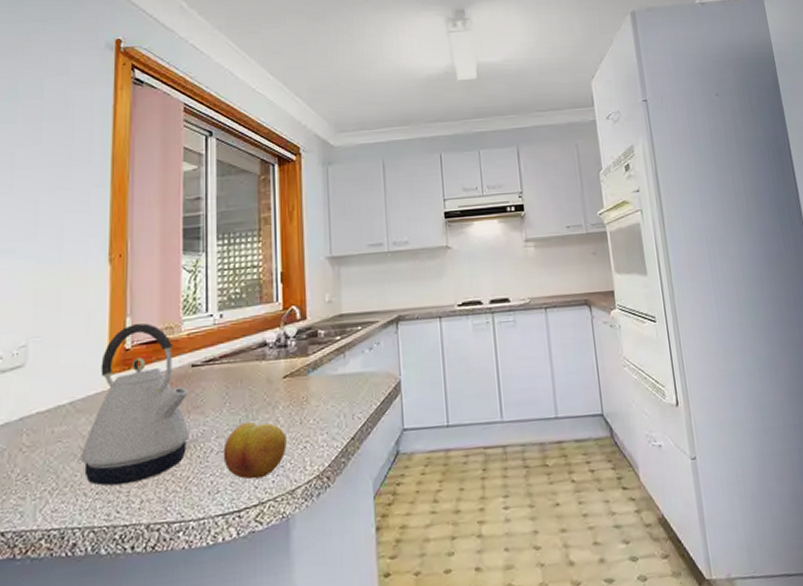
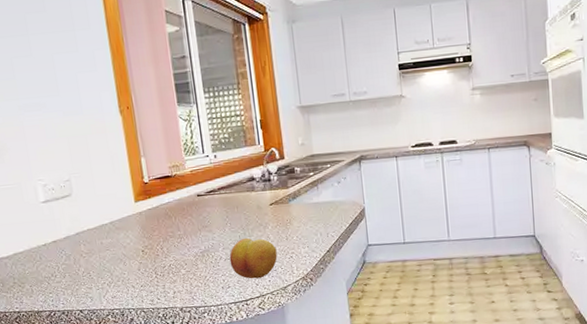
kettle: present [79,323,190,486] -> none [124,162,203,281]

